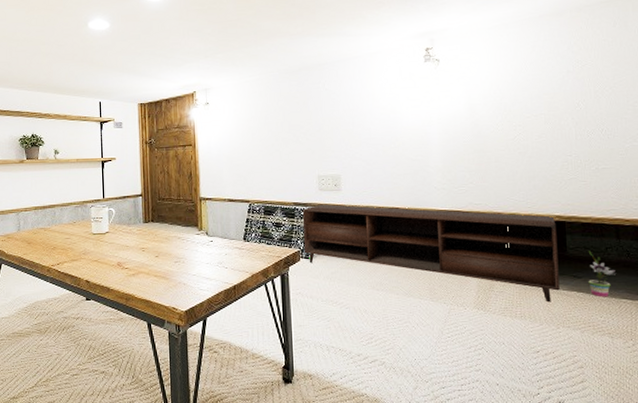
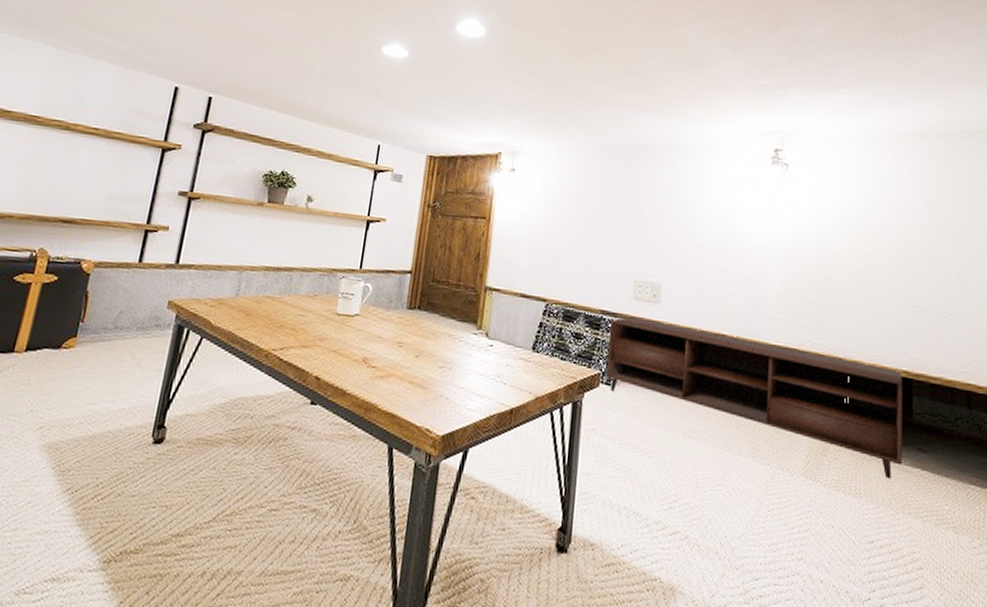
potted plant: present [588,250,616,297] -> none [934,419,965,480]

